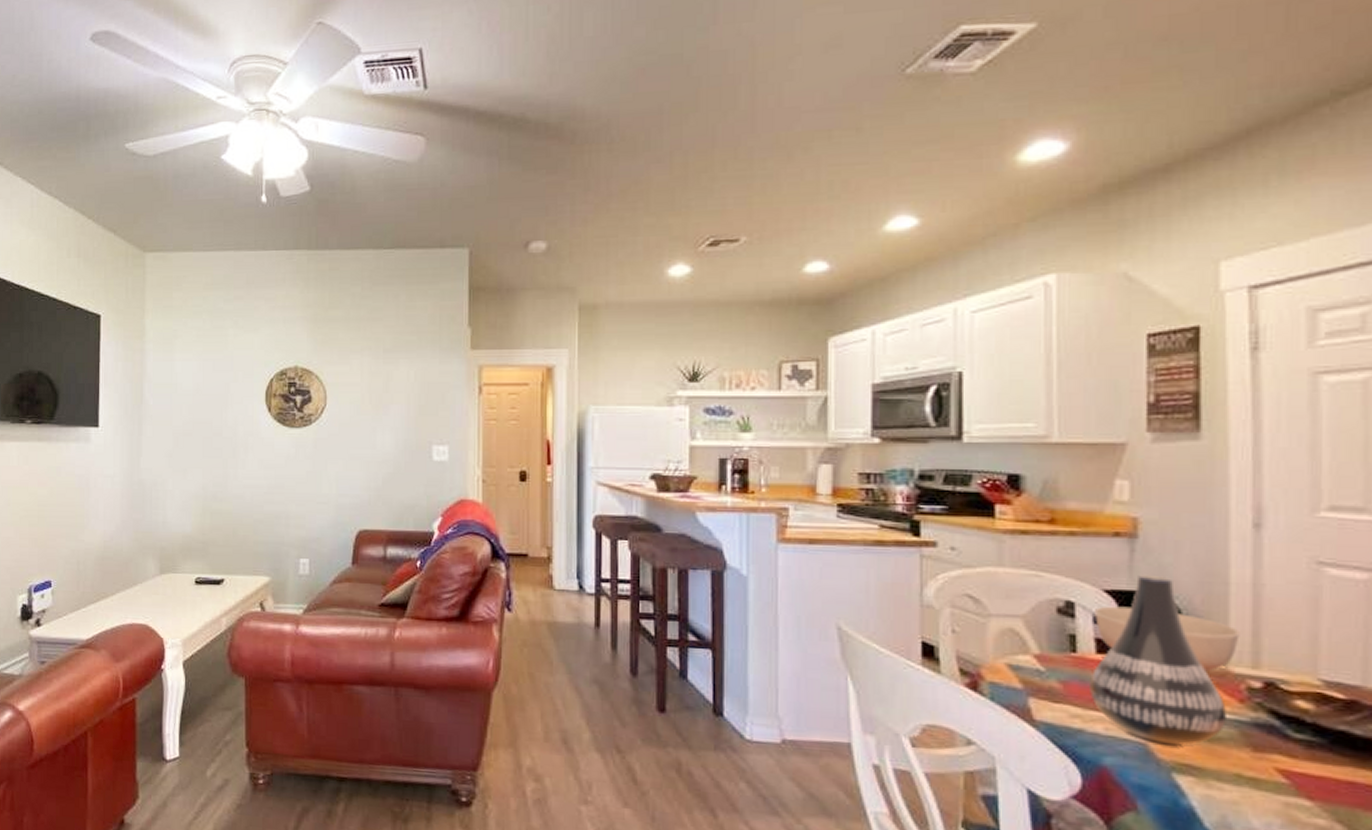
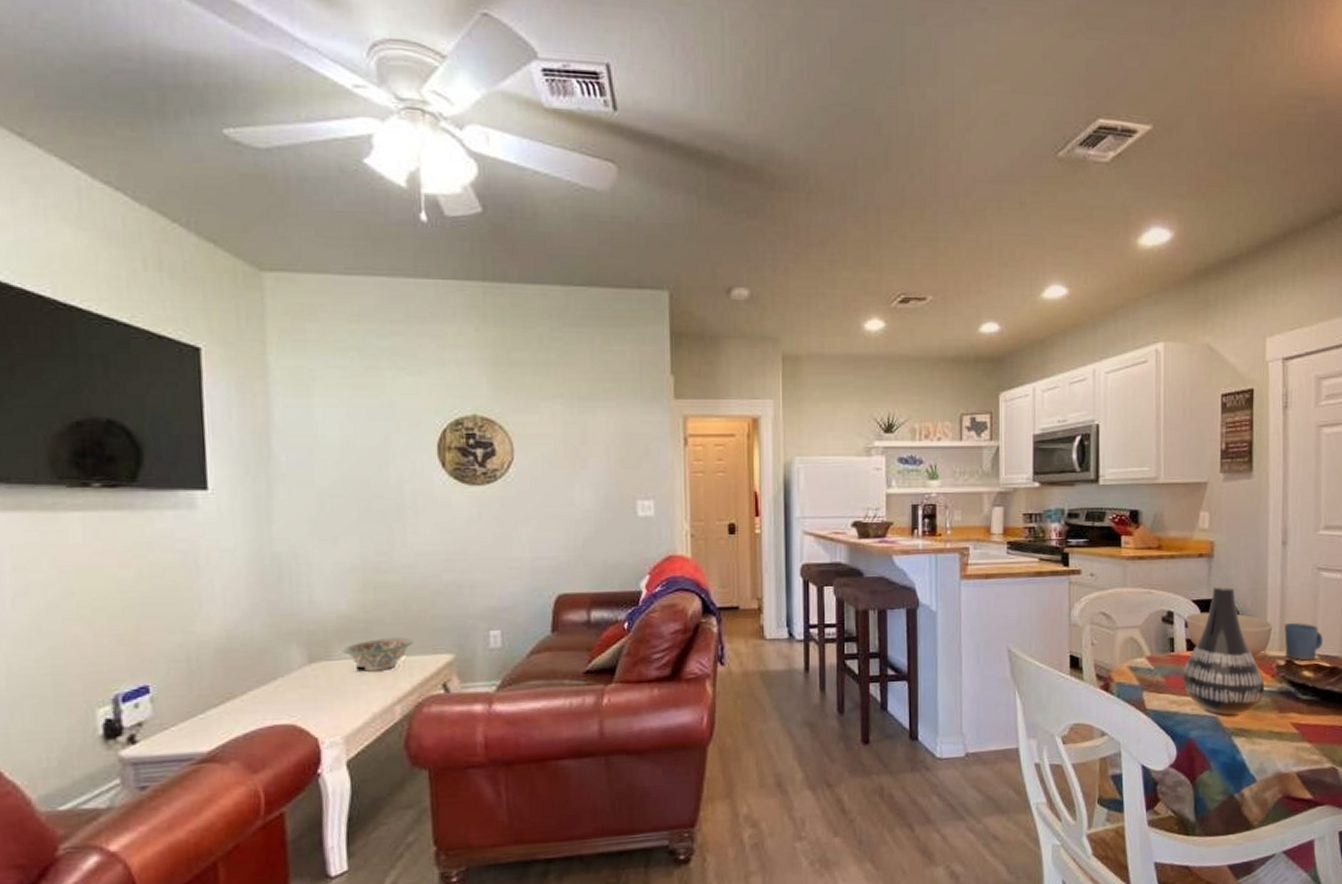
decorative bowl: none [184,558,239,586] -> present [341,637,414,672]
mug: none [1260,631,1332,687] -> present [1284,622,1324,661]

